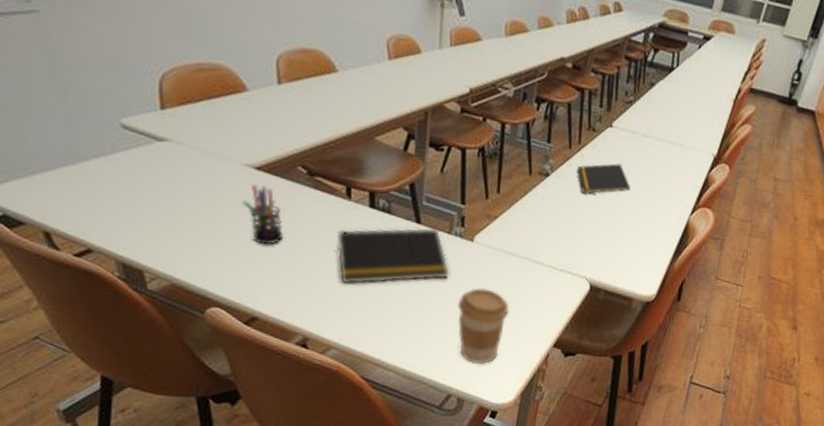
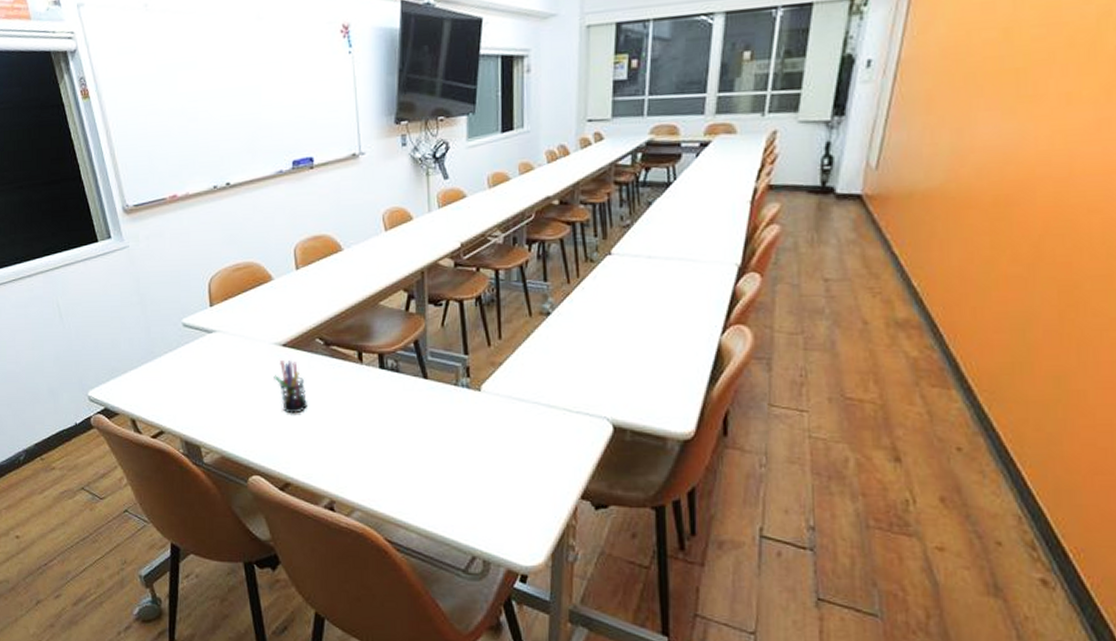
notepad: present [336,227,450,285] -> none [352,381,460,445]
coffee cup: present [457,288,510,365] -> none [472,439,526,522]
notepad: present [577,163,631,194] -> none [580,291,643,328]

